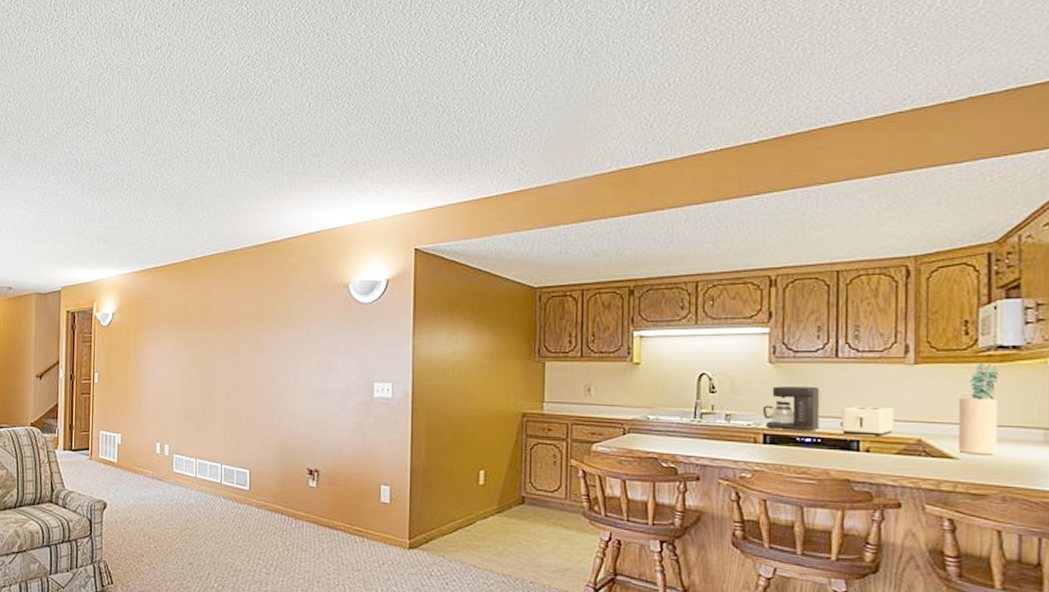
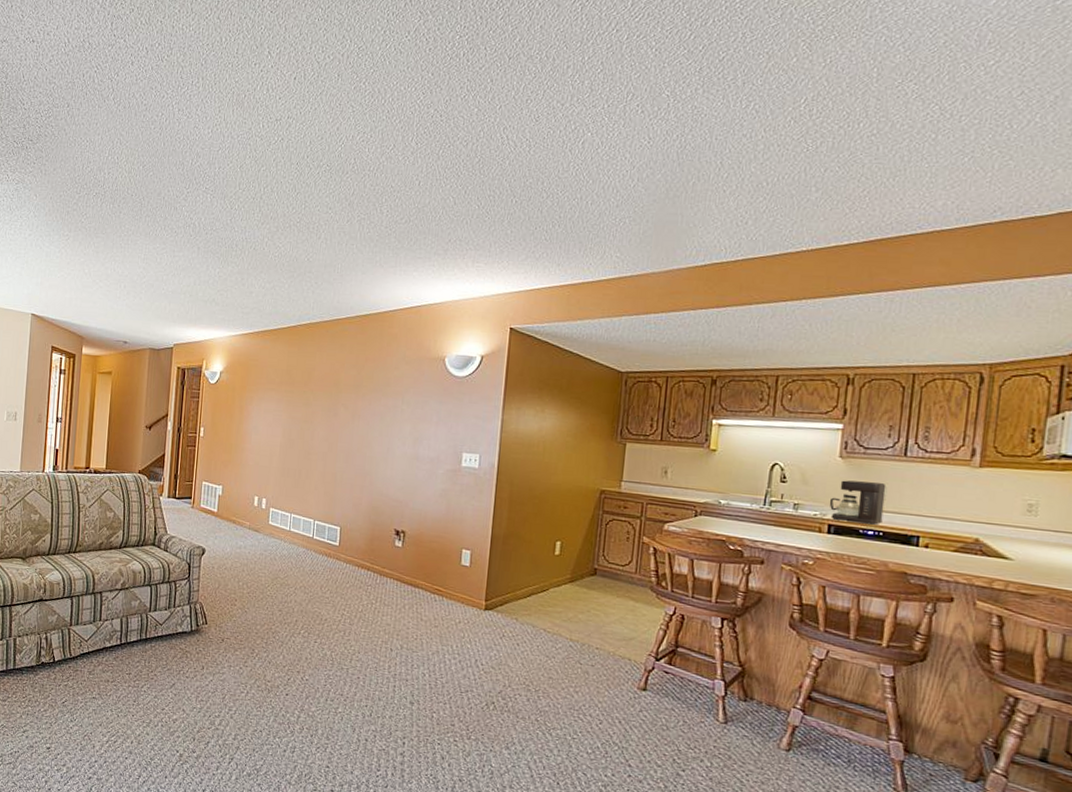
toaster: present [841,406,894,436] -> none [903,503,955,534]
vase: present [958,360,999,455] -> none [1014,467,1061,559]

